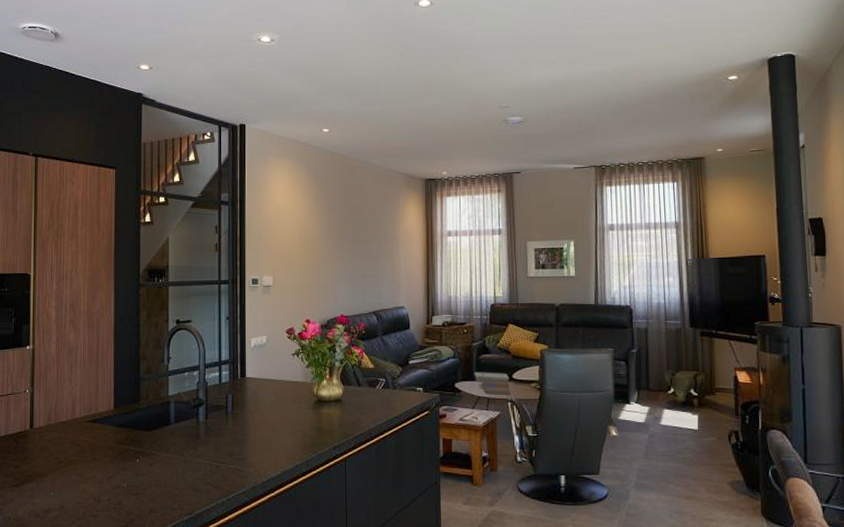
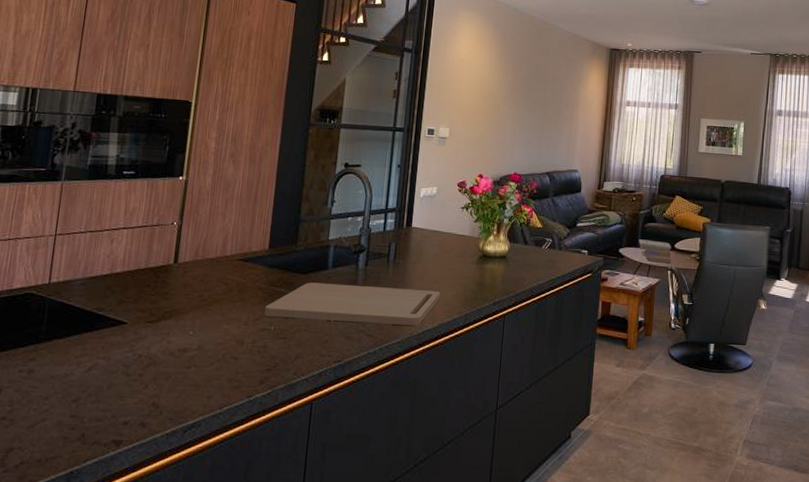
cutting board: none [117,438,281,475] -> present [264,282,441,326]

